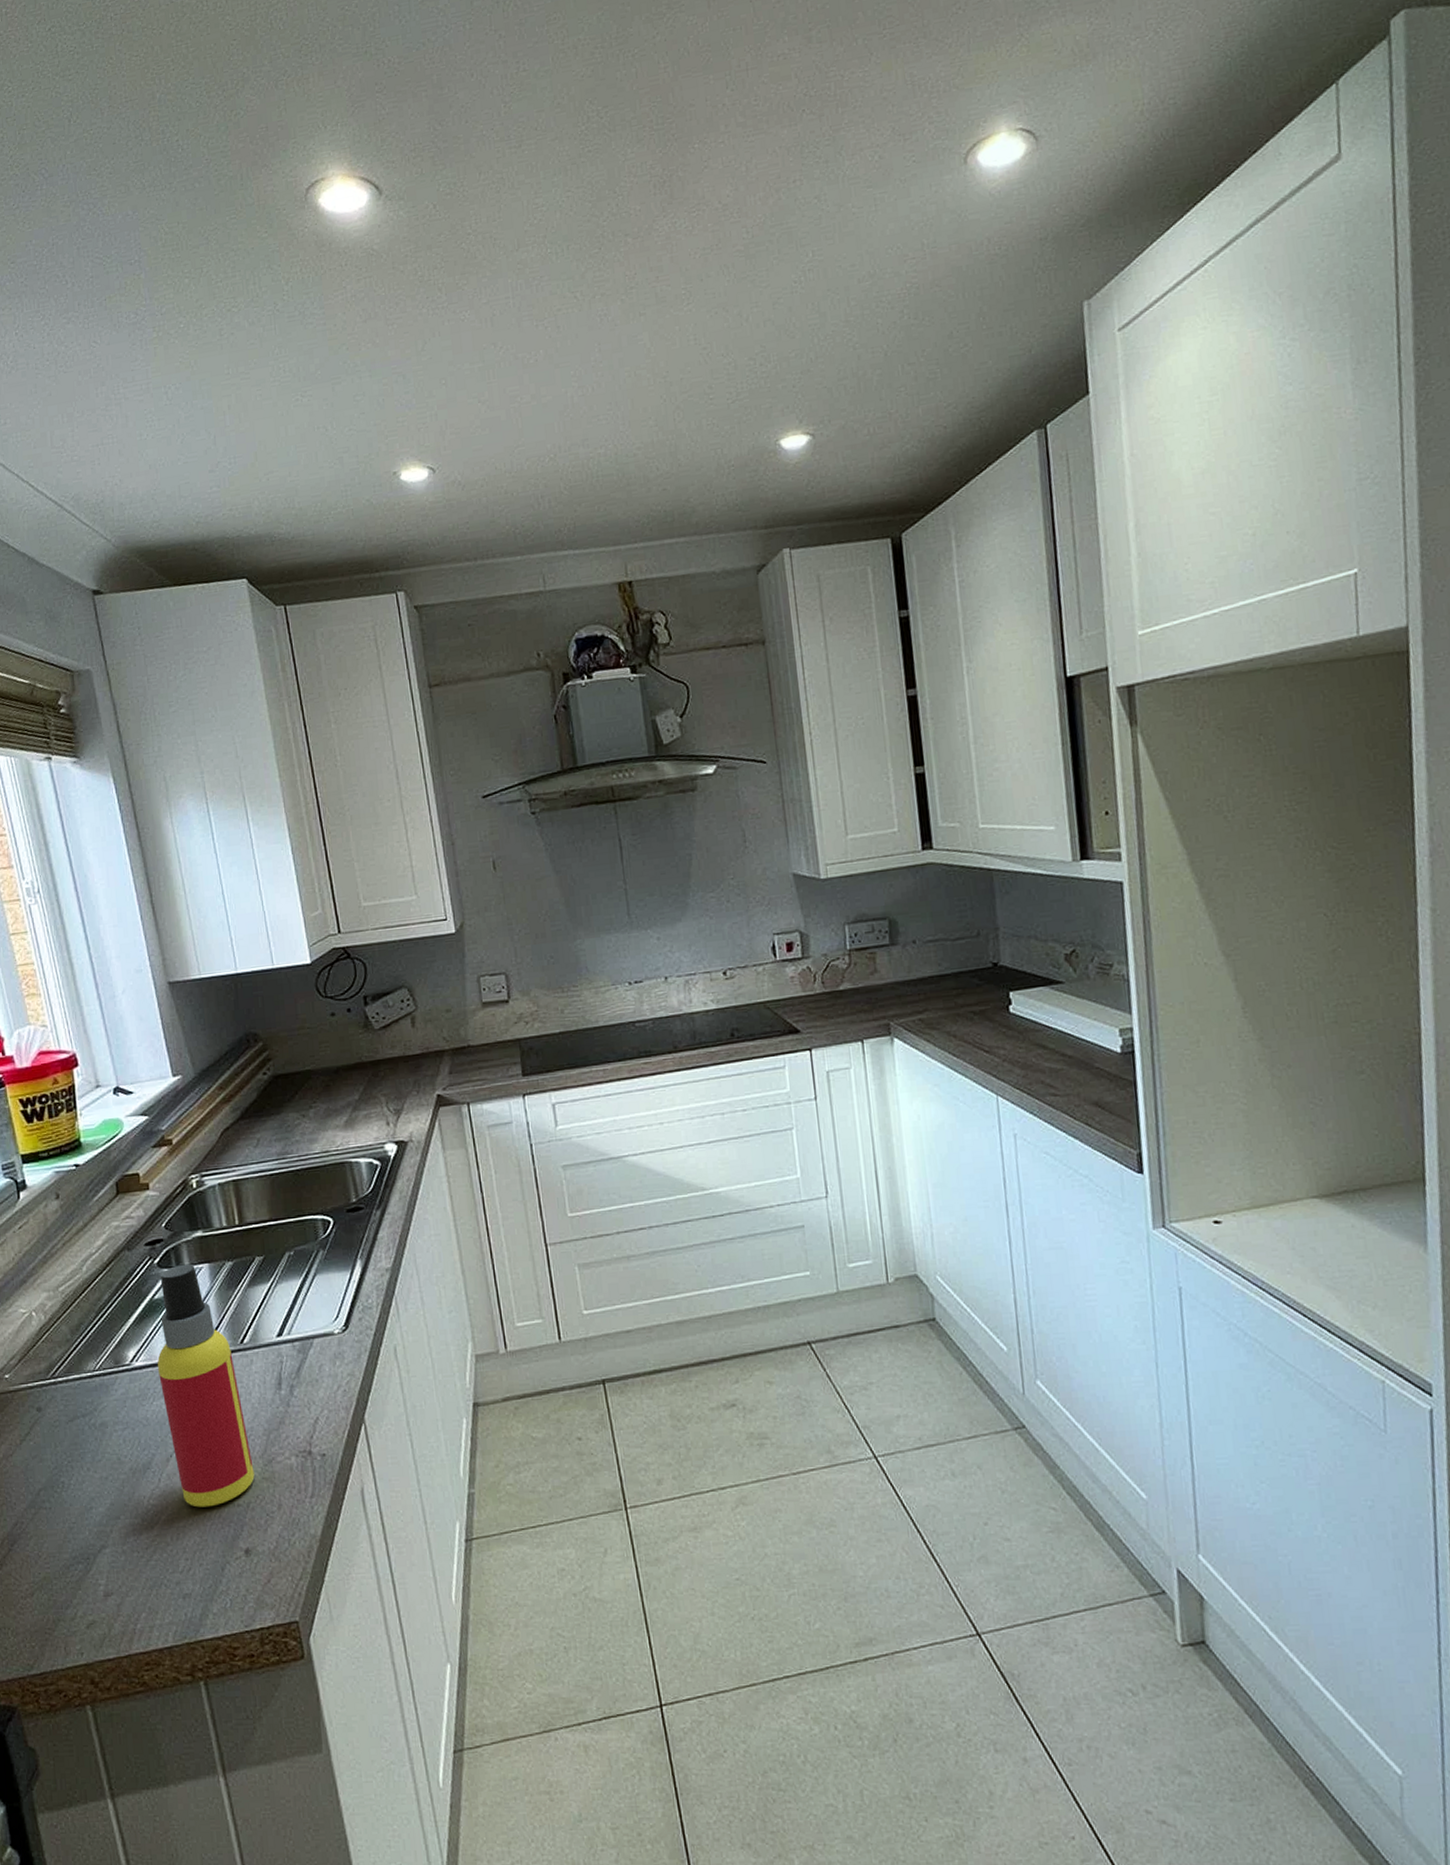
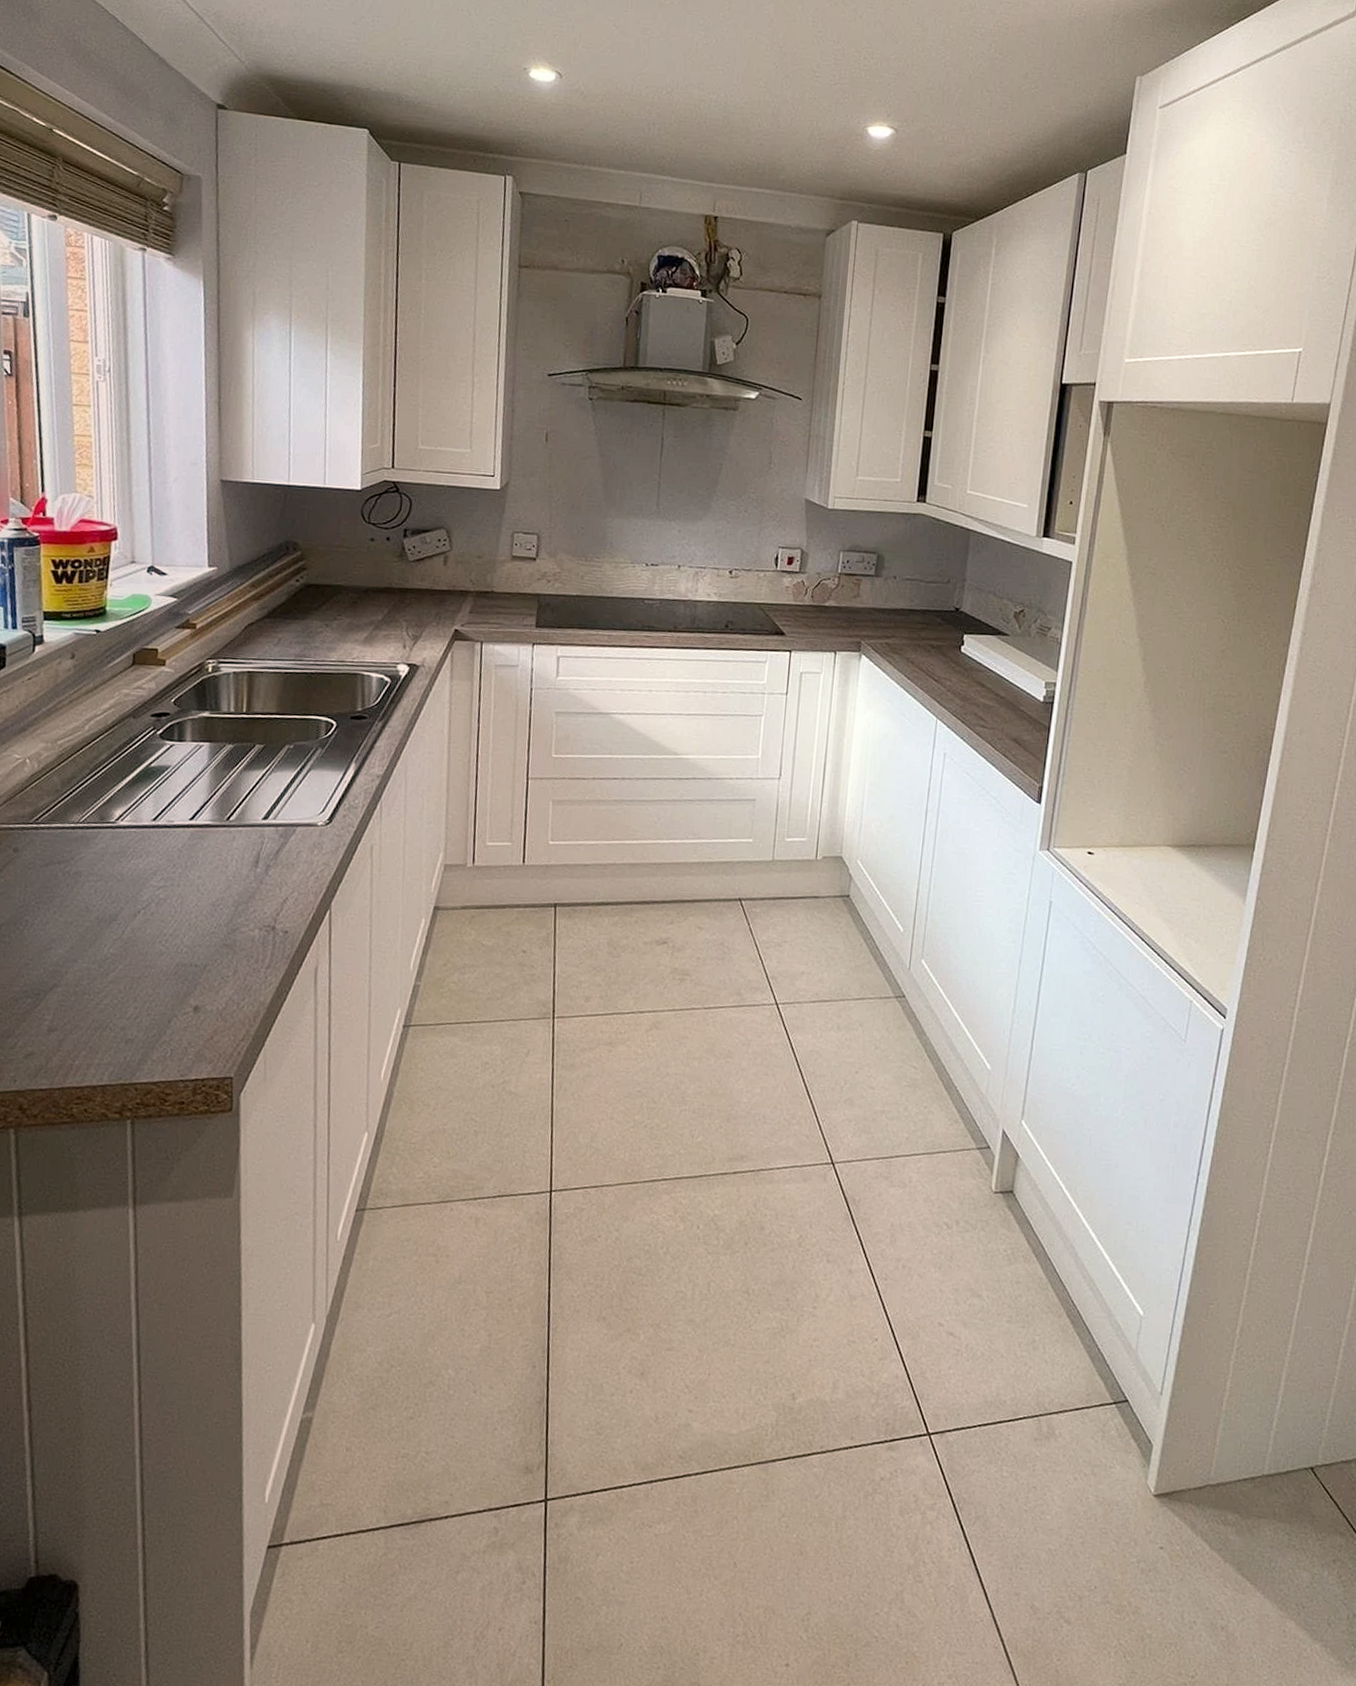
spray bottle: present [157,1264,255,1508] -> none [141,739,217,964]

